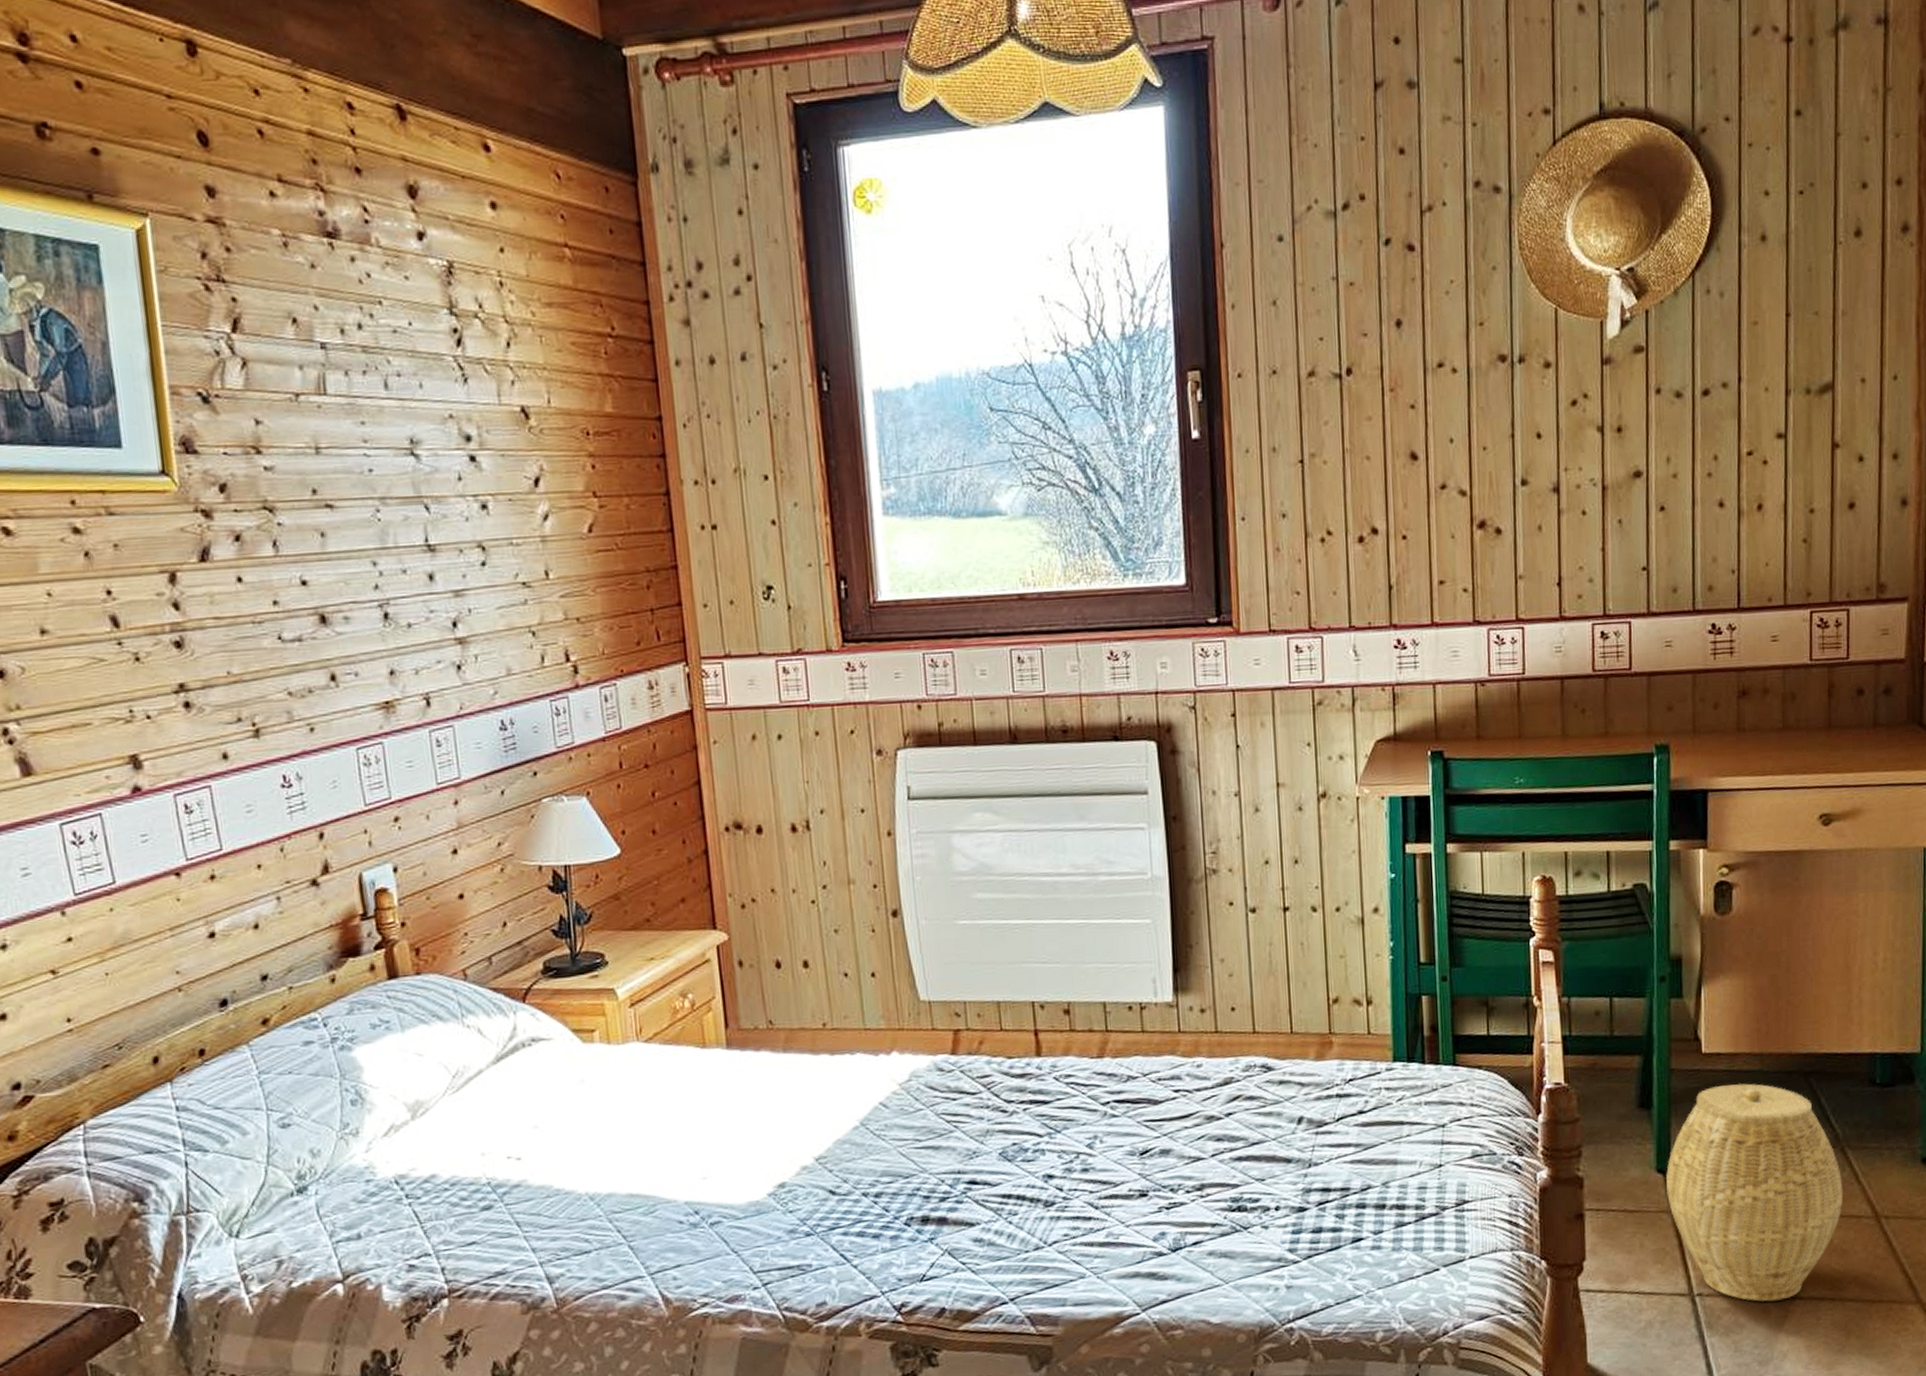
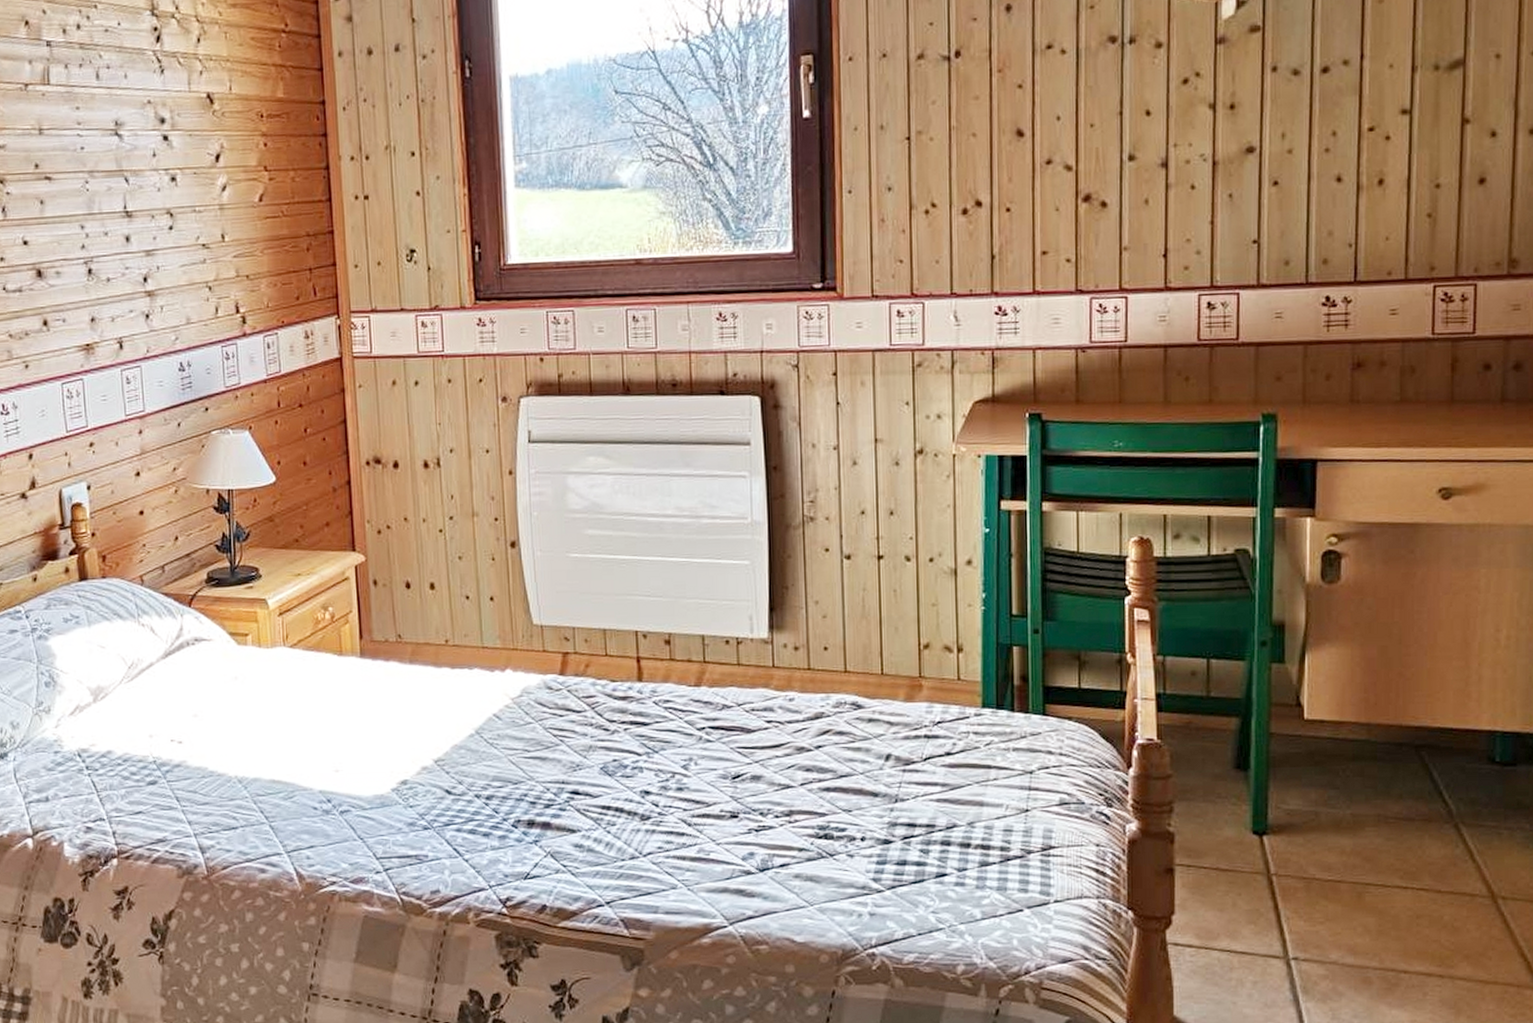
woven basket: present [1666,1083,1843,1302] -> none [1263,752,1456,972]

